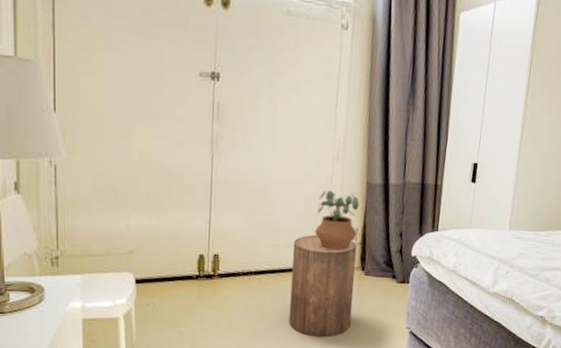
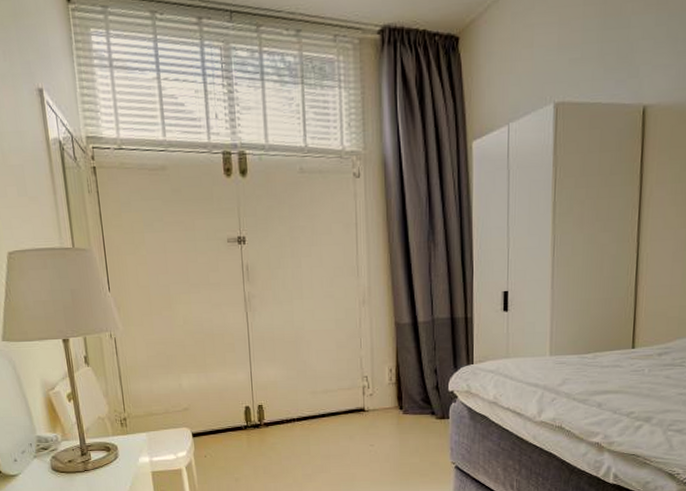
stool: present [289,234,357,338] -> none [330,378,394,477]
potted plant: present [315,190,359,251] -> none [350,334,392,392]

